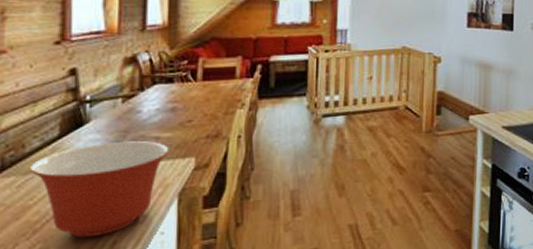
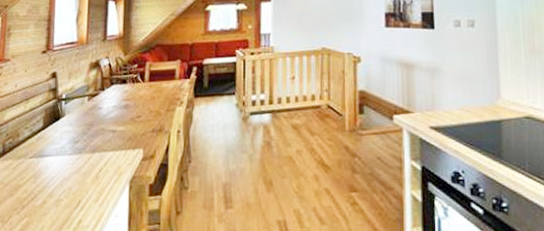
mixing bowl: present [30,141,169,238] -> none [22,133,123,215]

